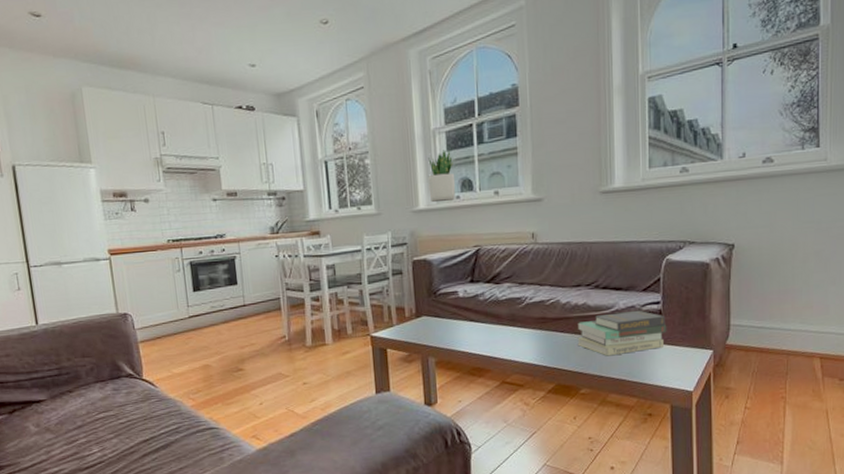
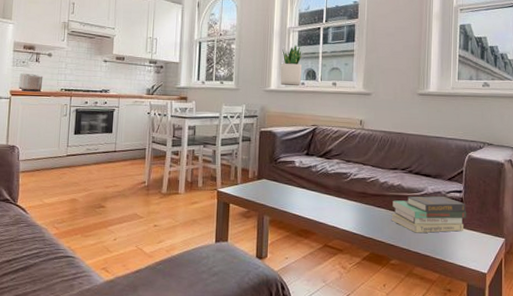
toaster: none [115,226,145,248] -> present [19,73,43,92]

